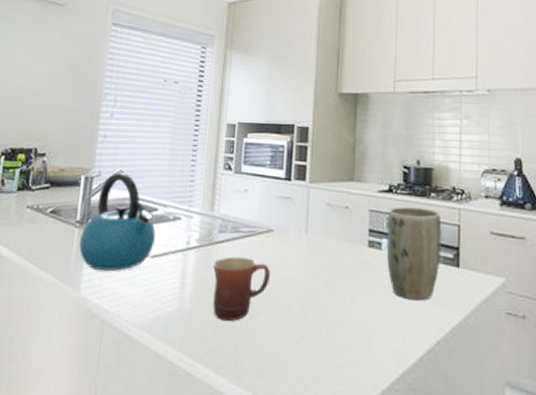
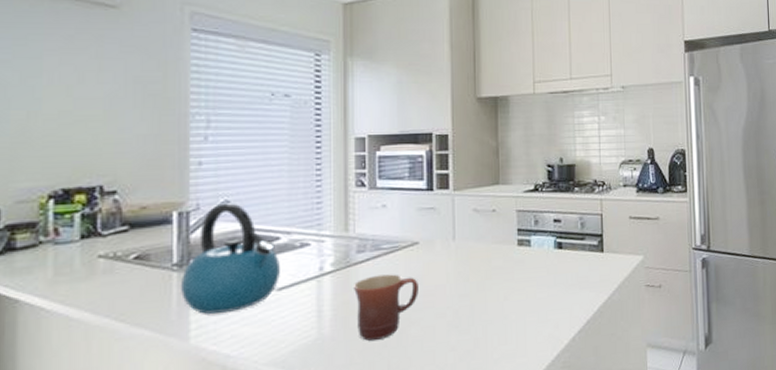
plant pot: present [386,206,442,301] -> none [535,202,587,289]

